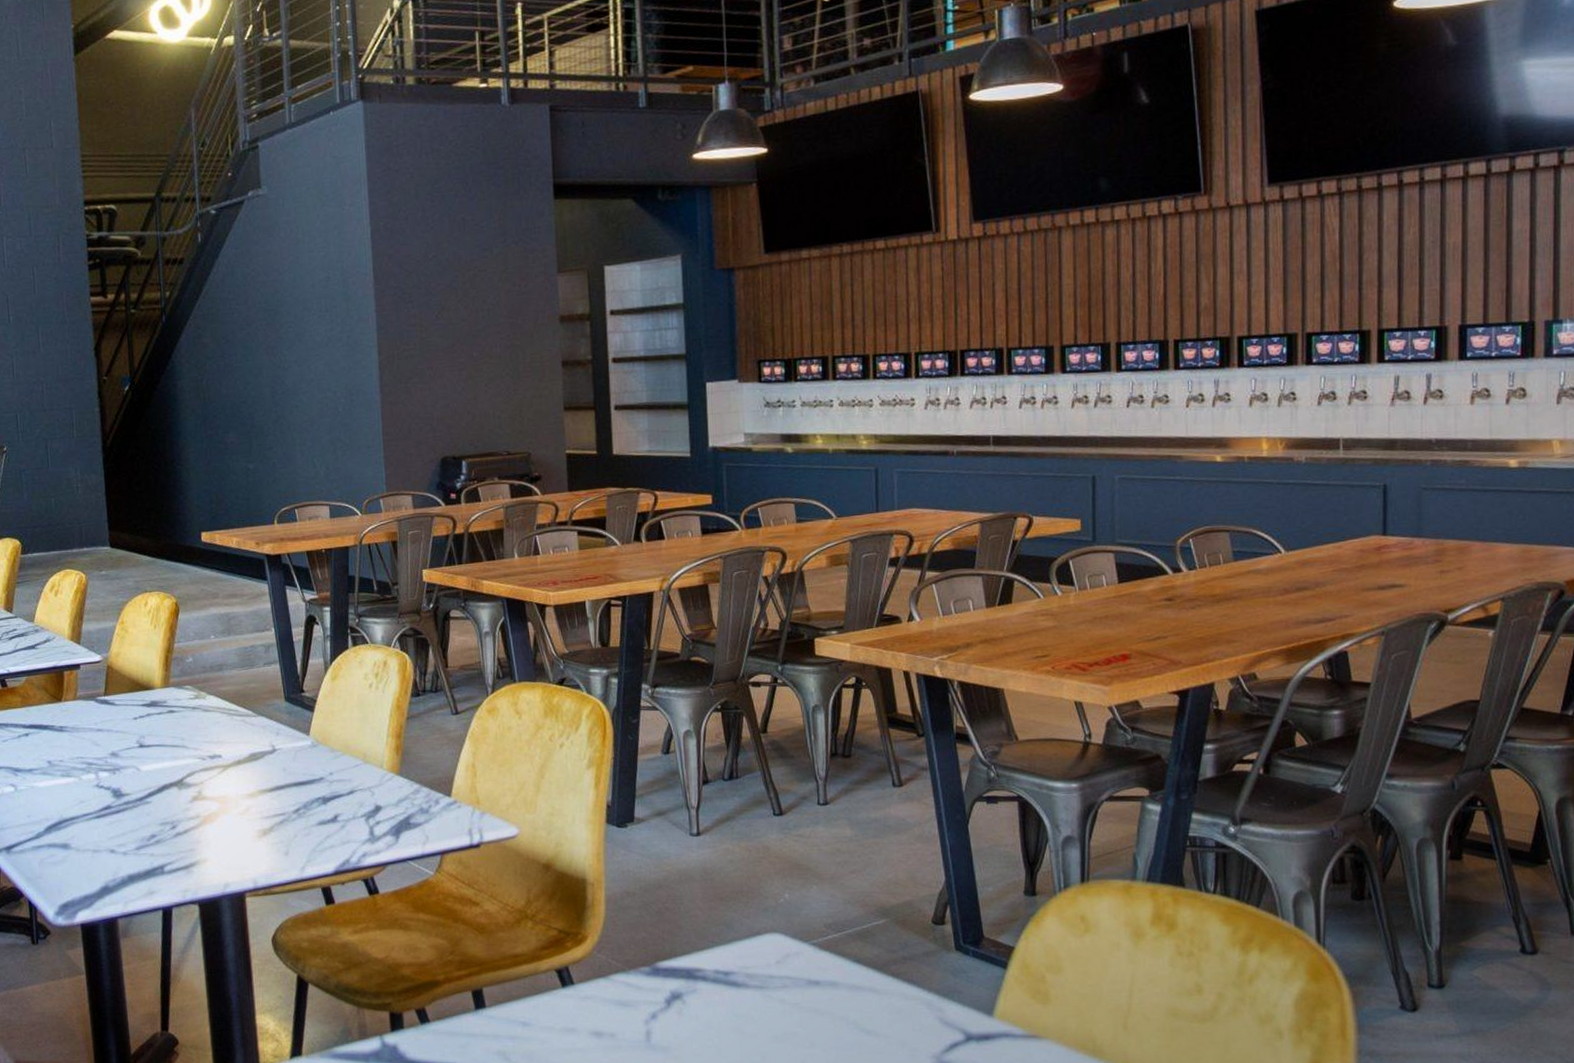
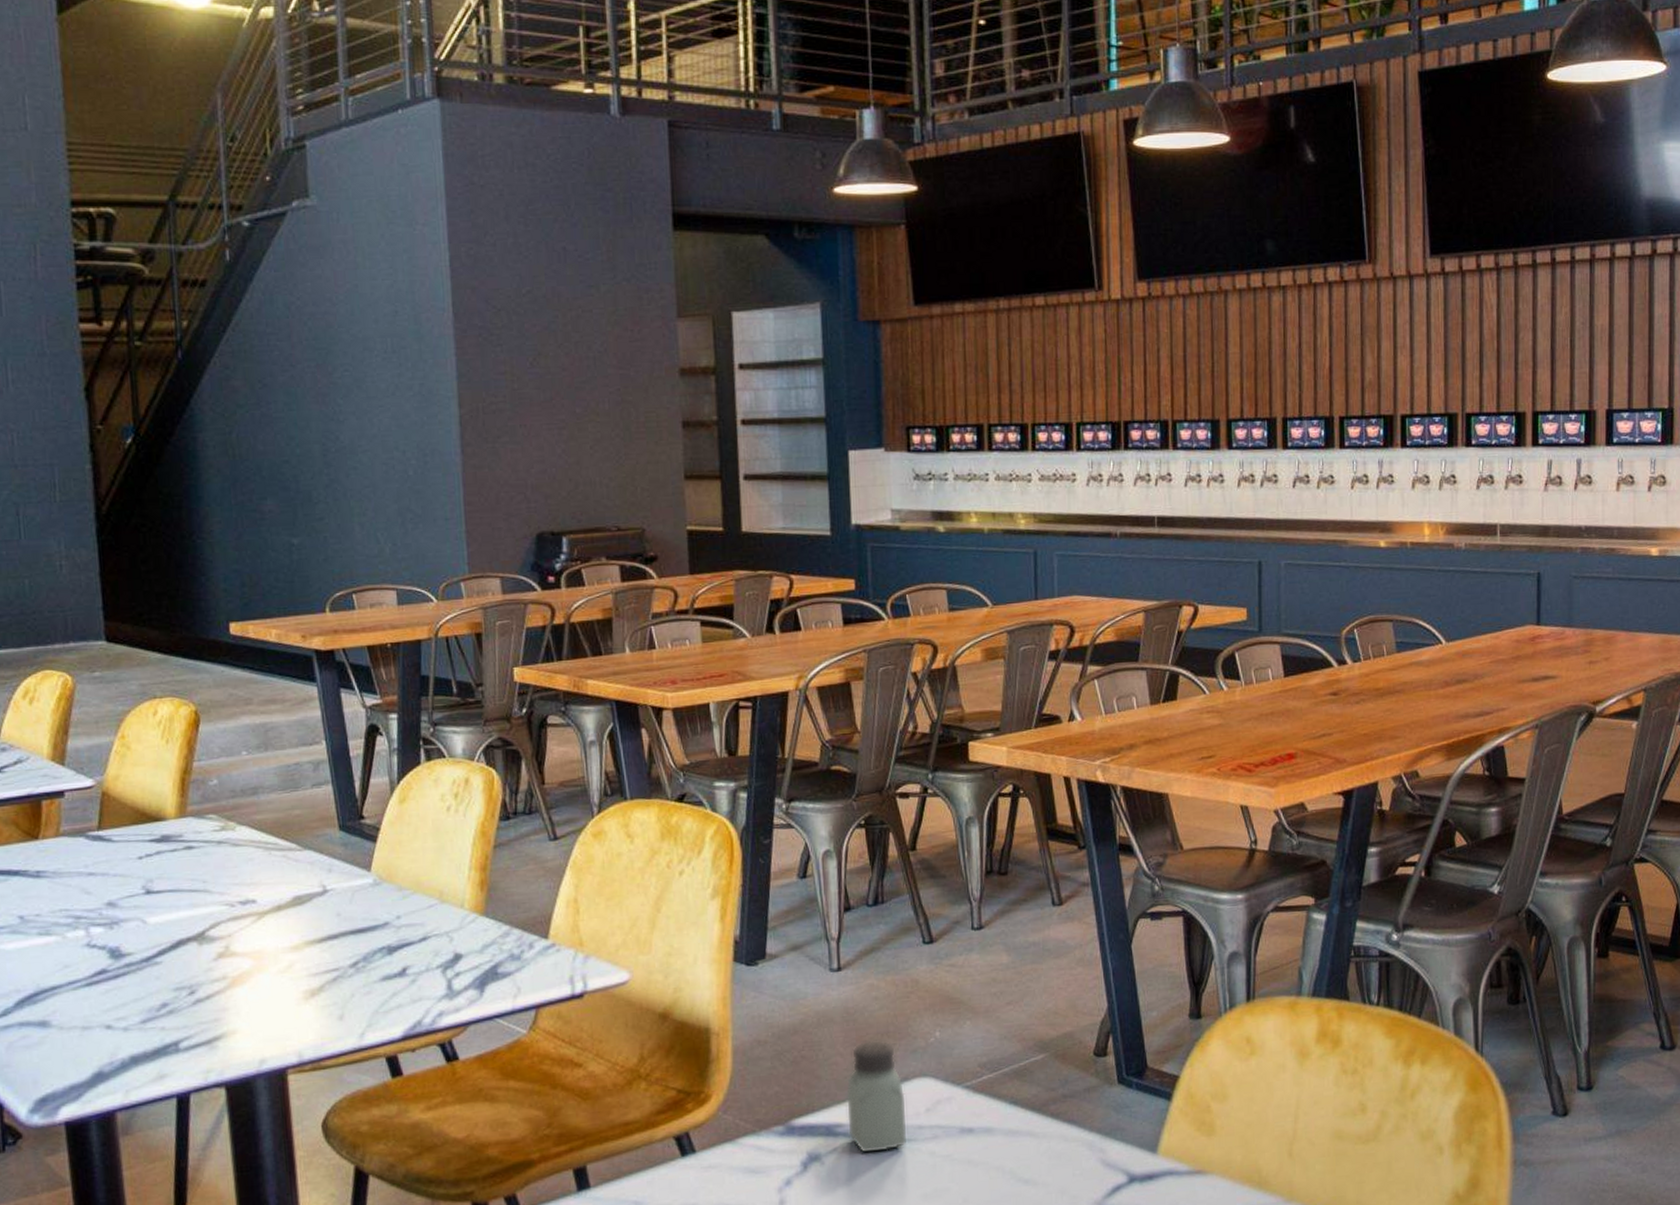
saltshaker: none [704,897,758,996] -> present [846,1040,906,1153]

